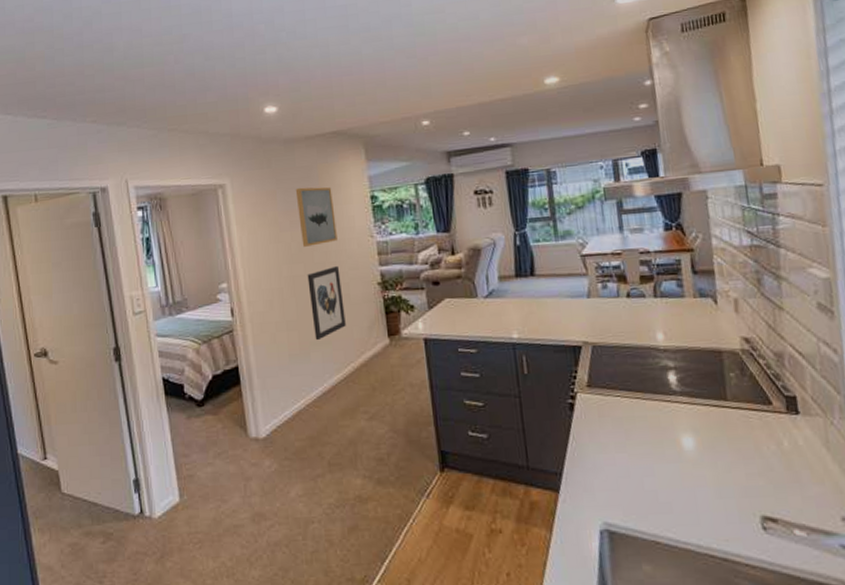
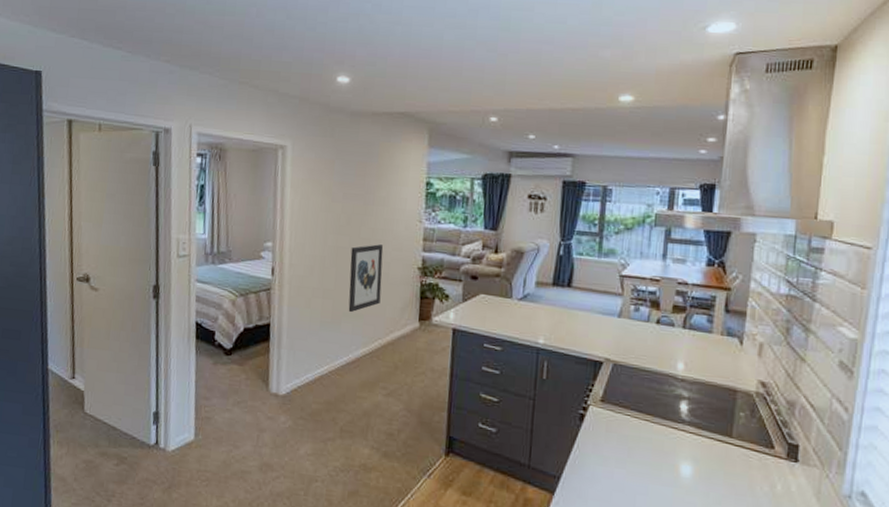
wall art: present [295,187,337,247] -> none [351,161,390,221]

